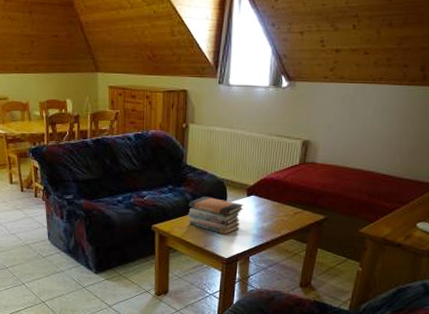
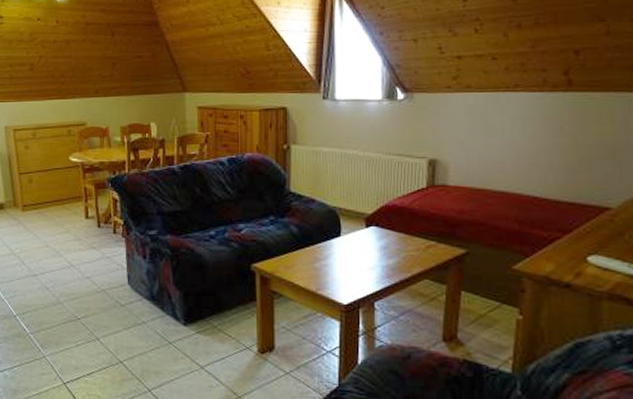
book stack: present [188,196,244,235] -> none [294,228,363,275]

